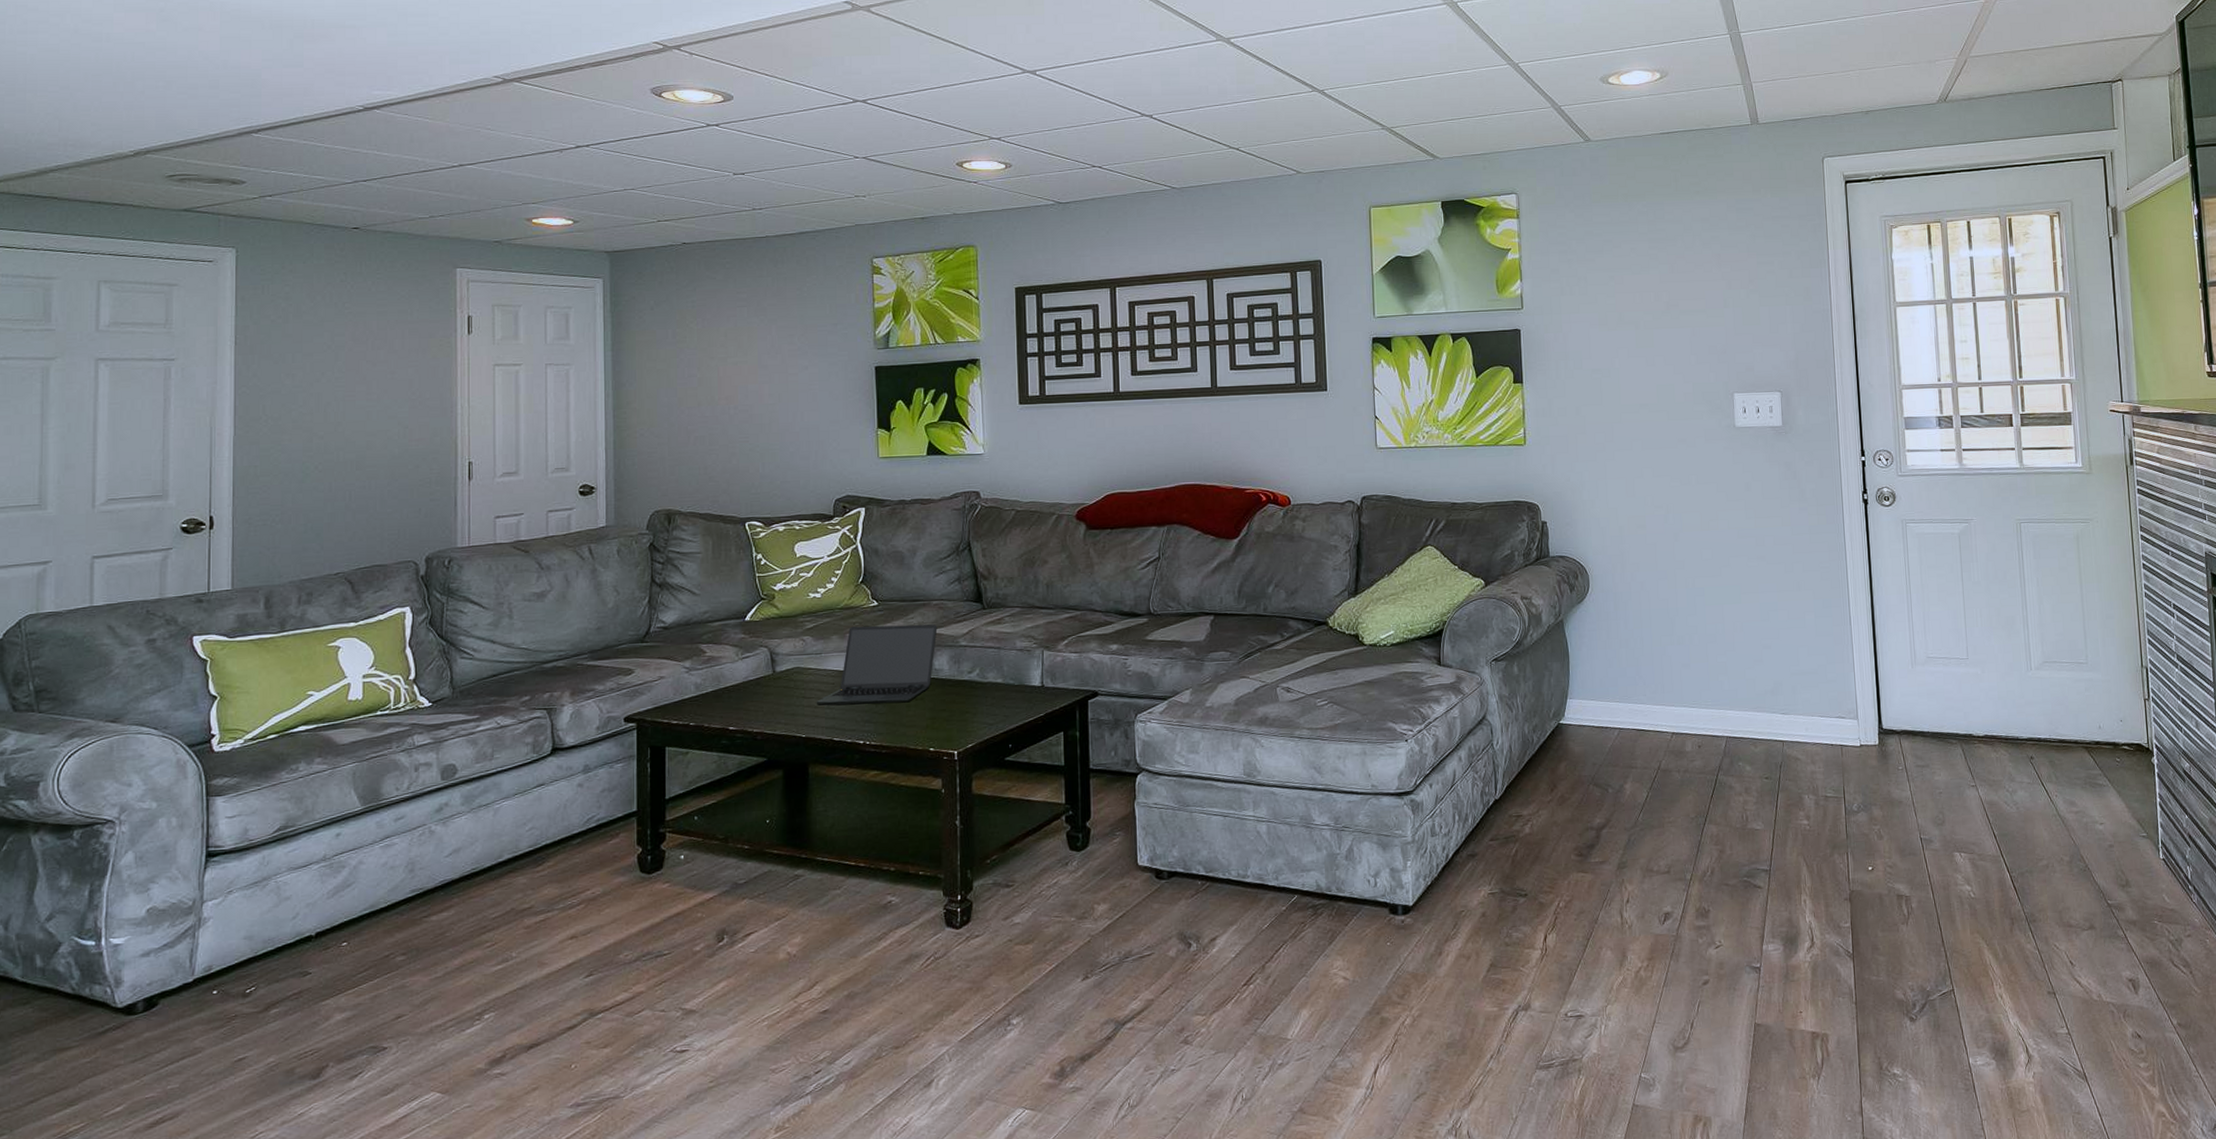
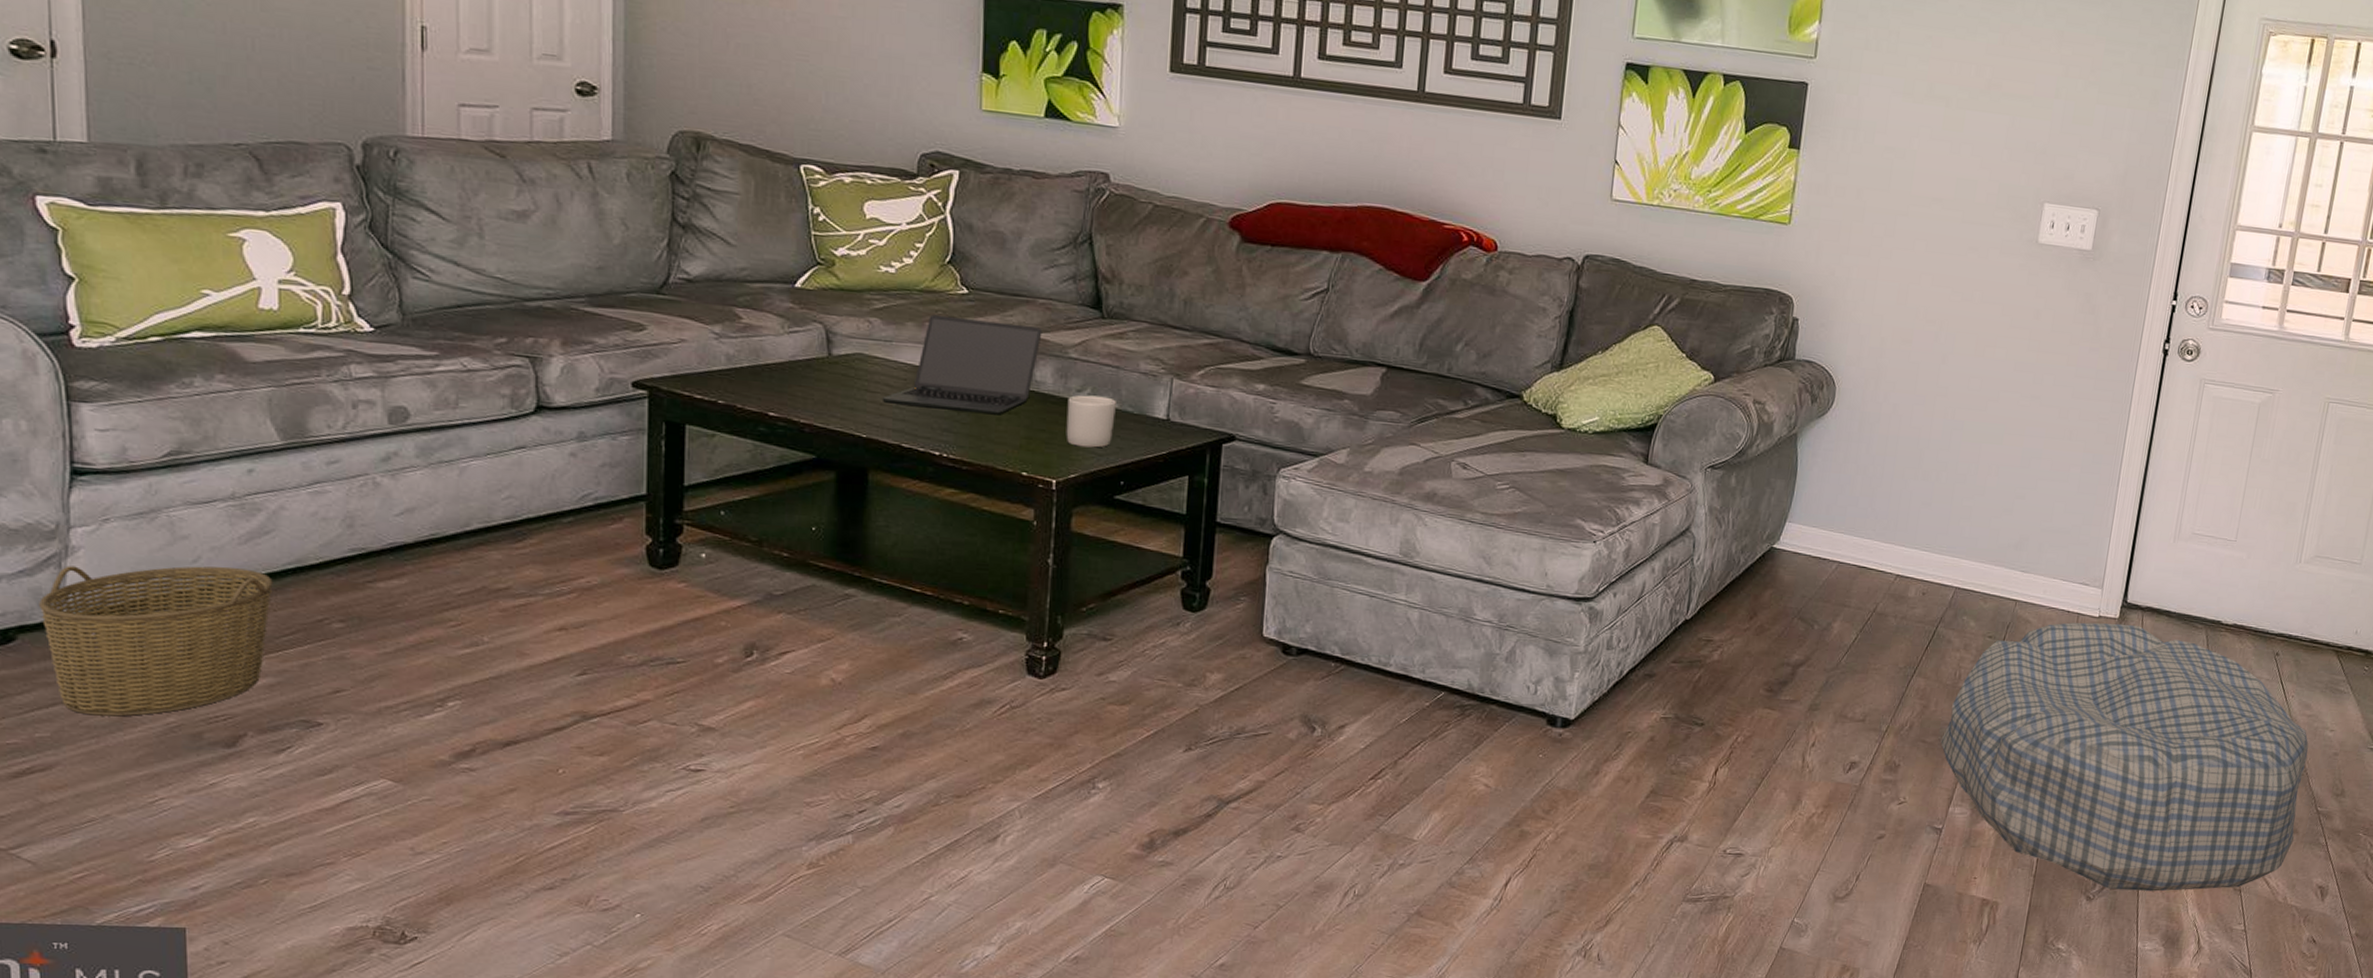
basket: none [177,919,352,1064] -> present [39,566,274,717]
mug: none [961,674,1000,720] -> present [1066,394,1116,448]
dog bed: none [1742,749,2093,1007] -> present [1940,622,2309,892]

